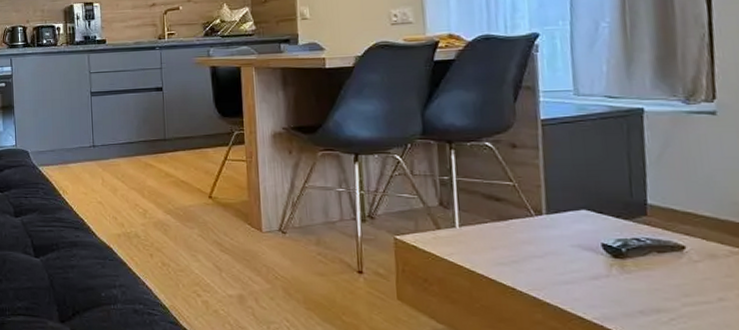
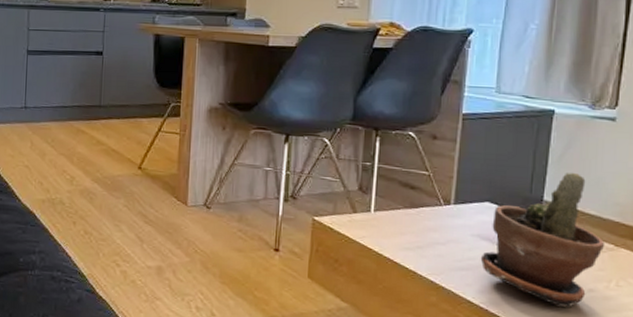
potted plant: none [585,172,729,319] -> present [480,172,606,307]

